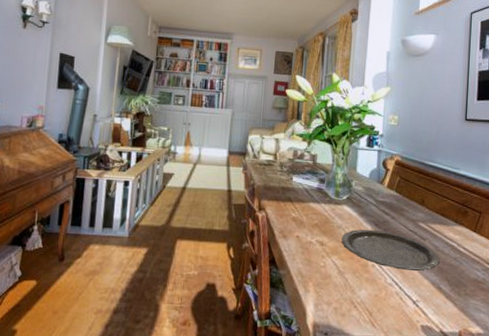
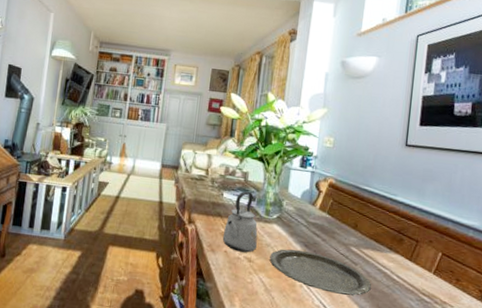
kettle: none [293,174,329,236] -> present [222,191,258,253]

